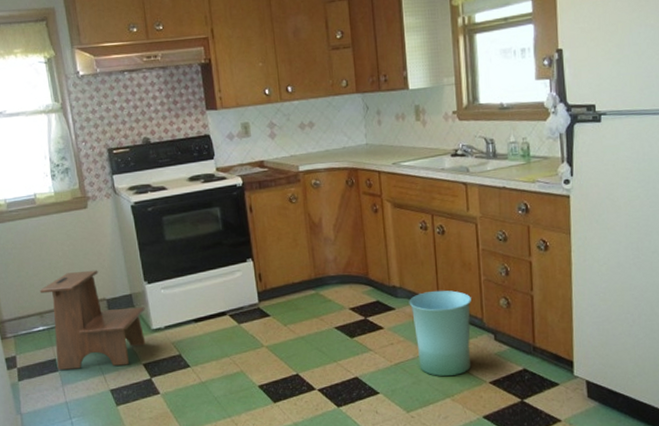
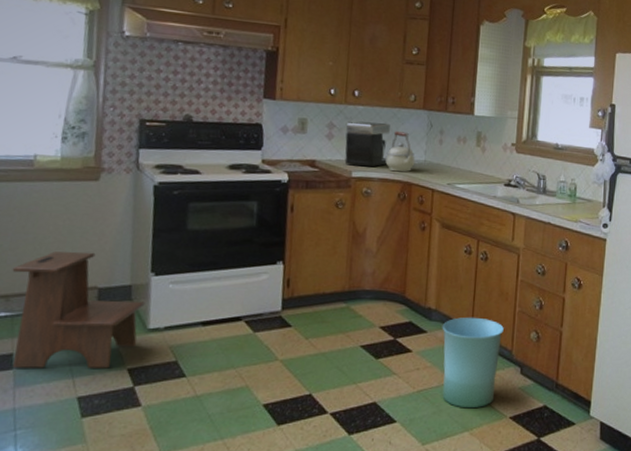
coffee maker: none [285,113,330,161] -> present [344,121,391,167]
kettle: none [328,119,357,160] -> present [385,131,416,172]

